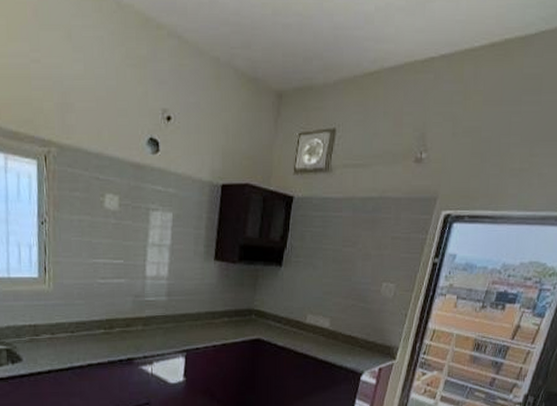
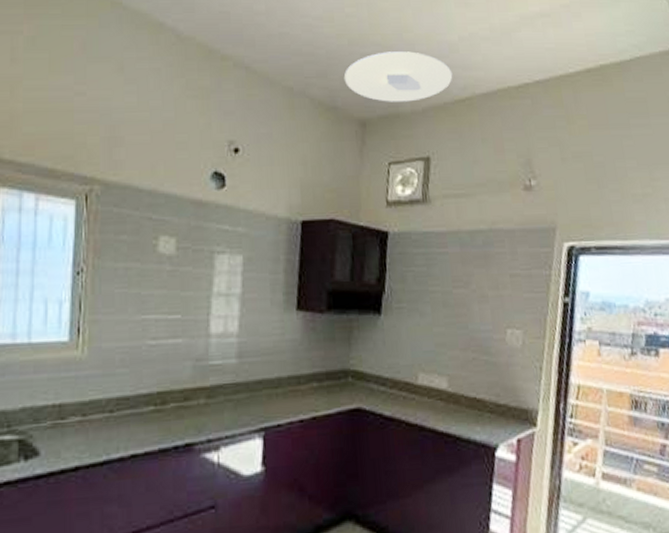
ceiling light: none [265,22,365,74] -> present [343,51,453,102]

